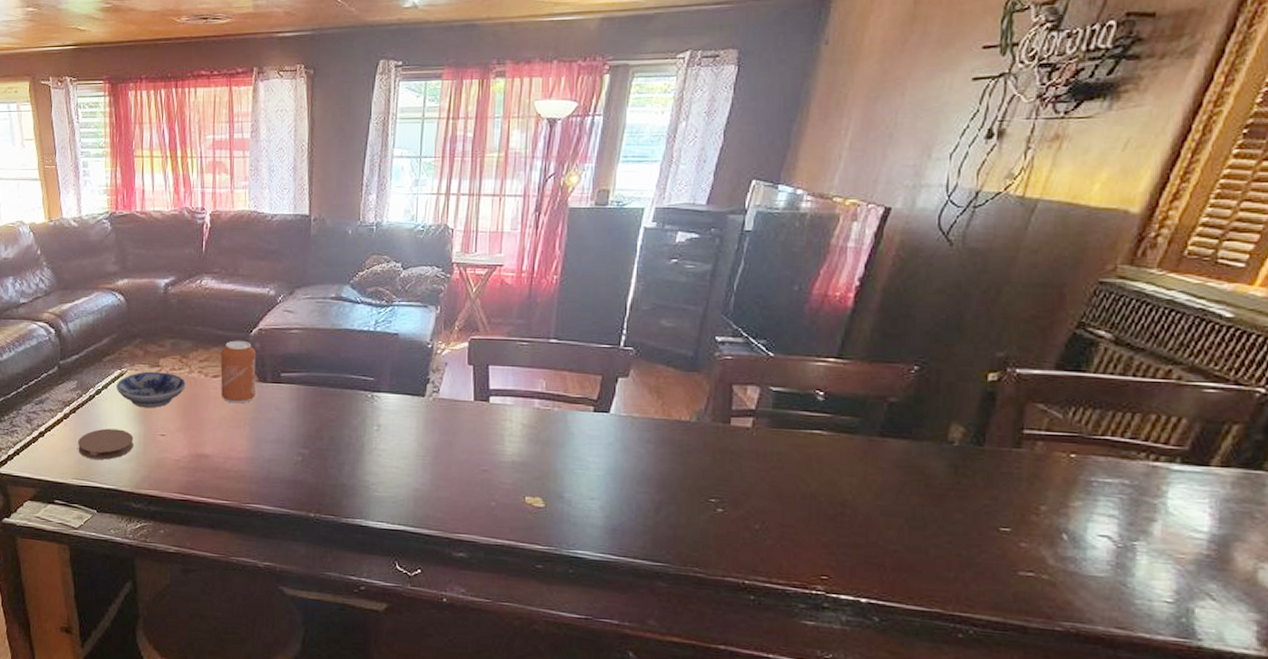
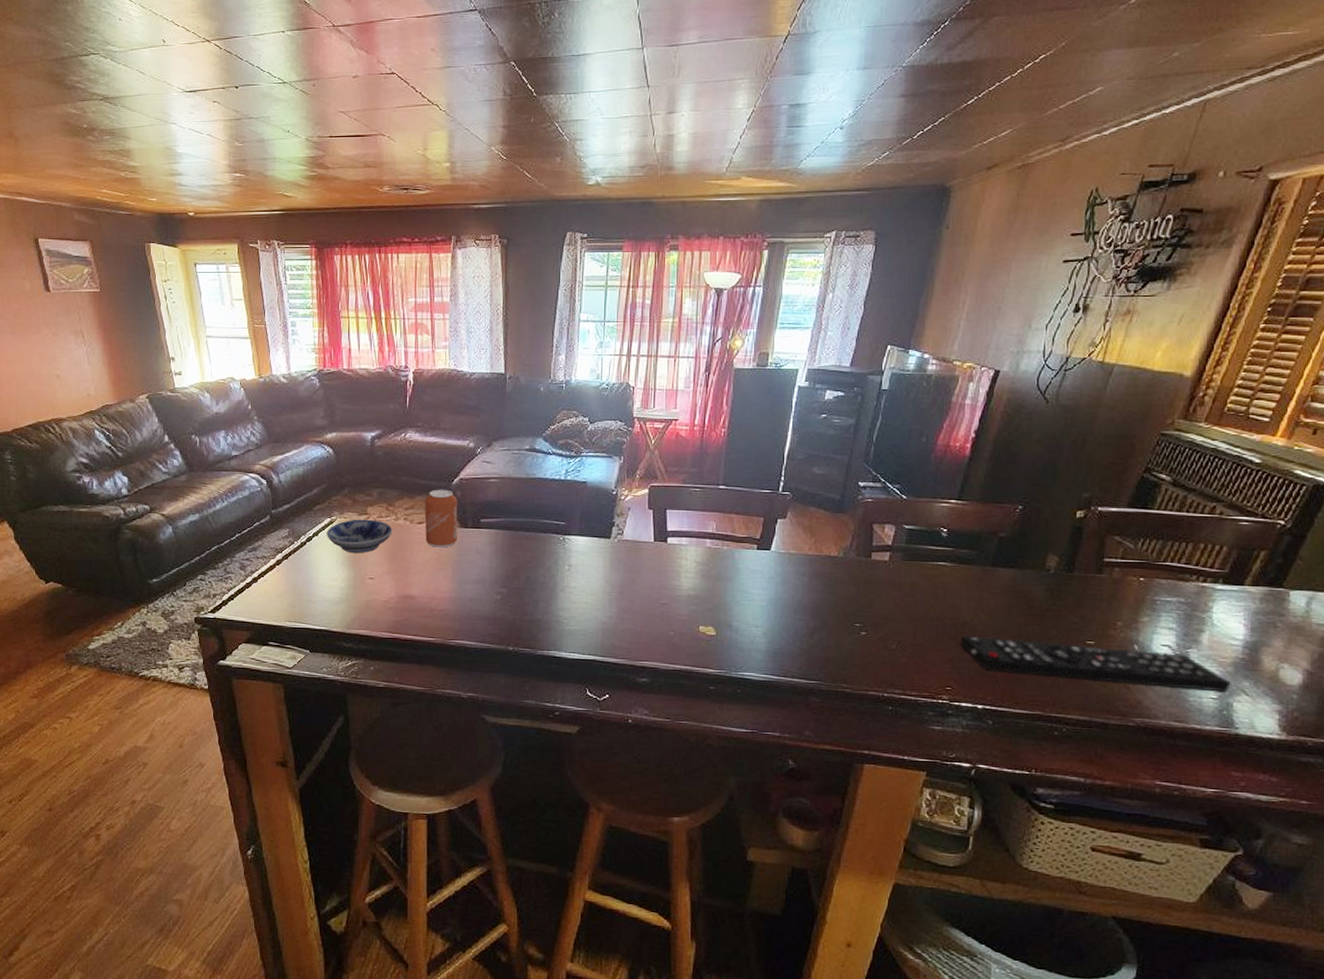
coaster: present [77,428,134,460] -> none [290,573,344,603]
remote control: none [839,516,1192,596] -> present [960,635,1231,693]

